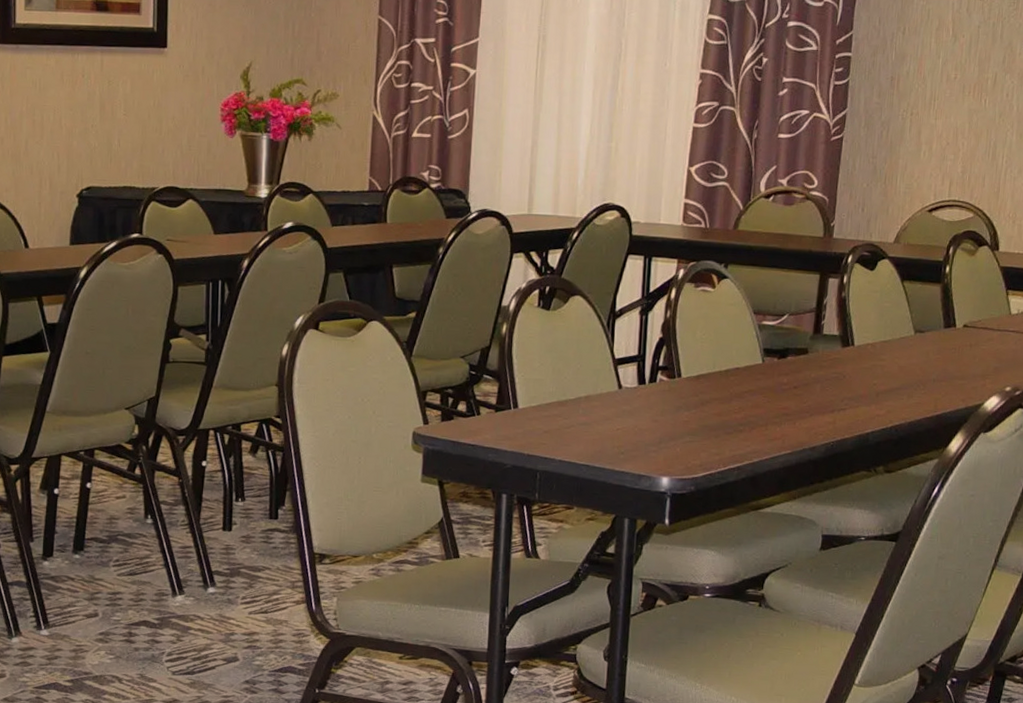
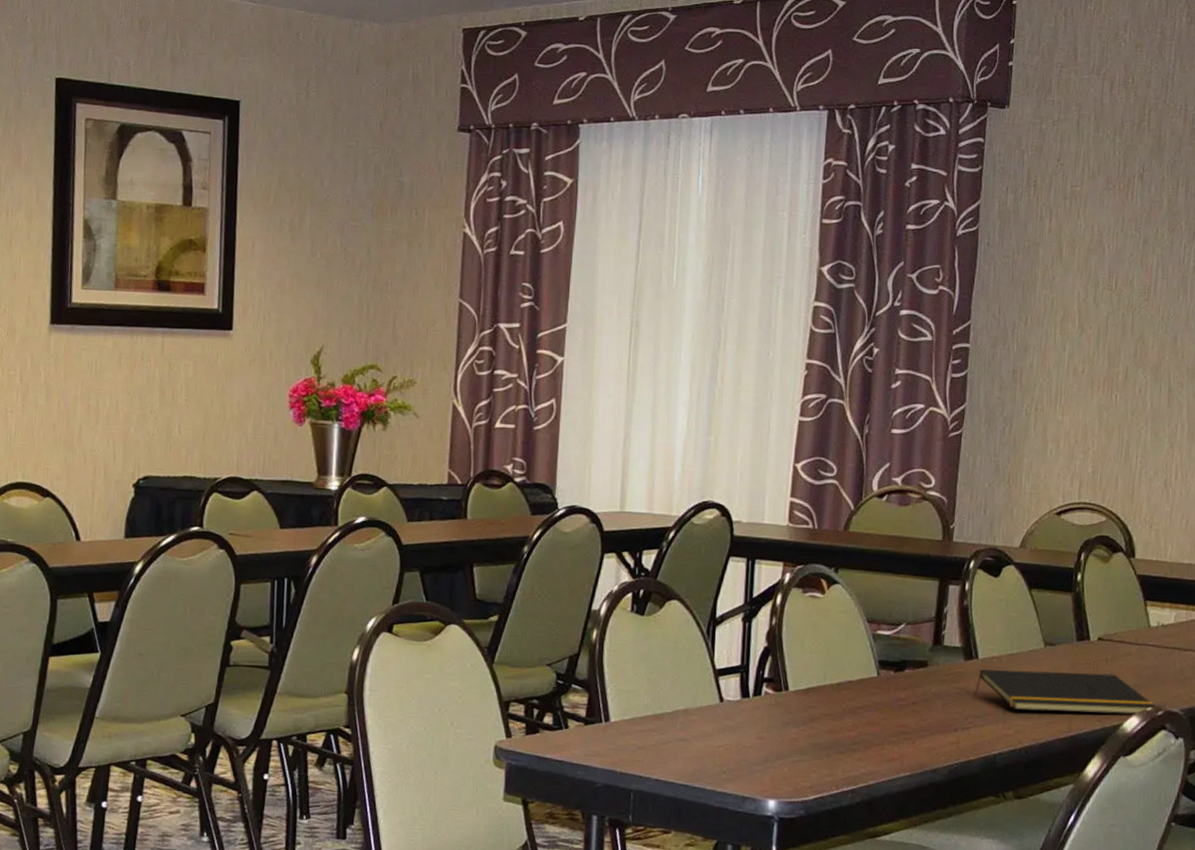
notepad: none [850,355,1016,395] -> present [974,669,1158,715]

